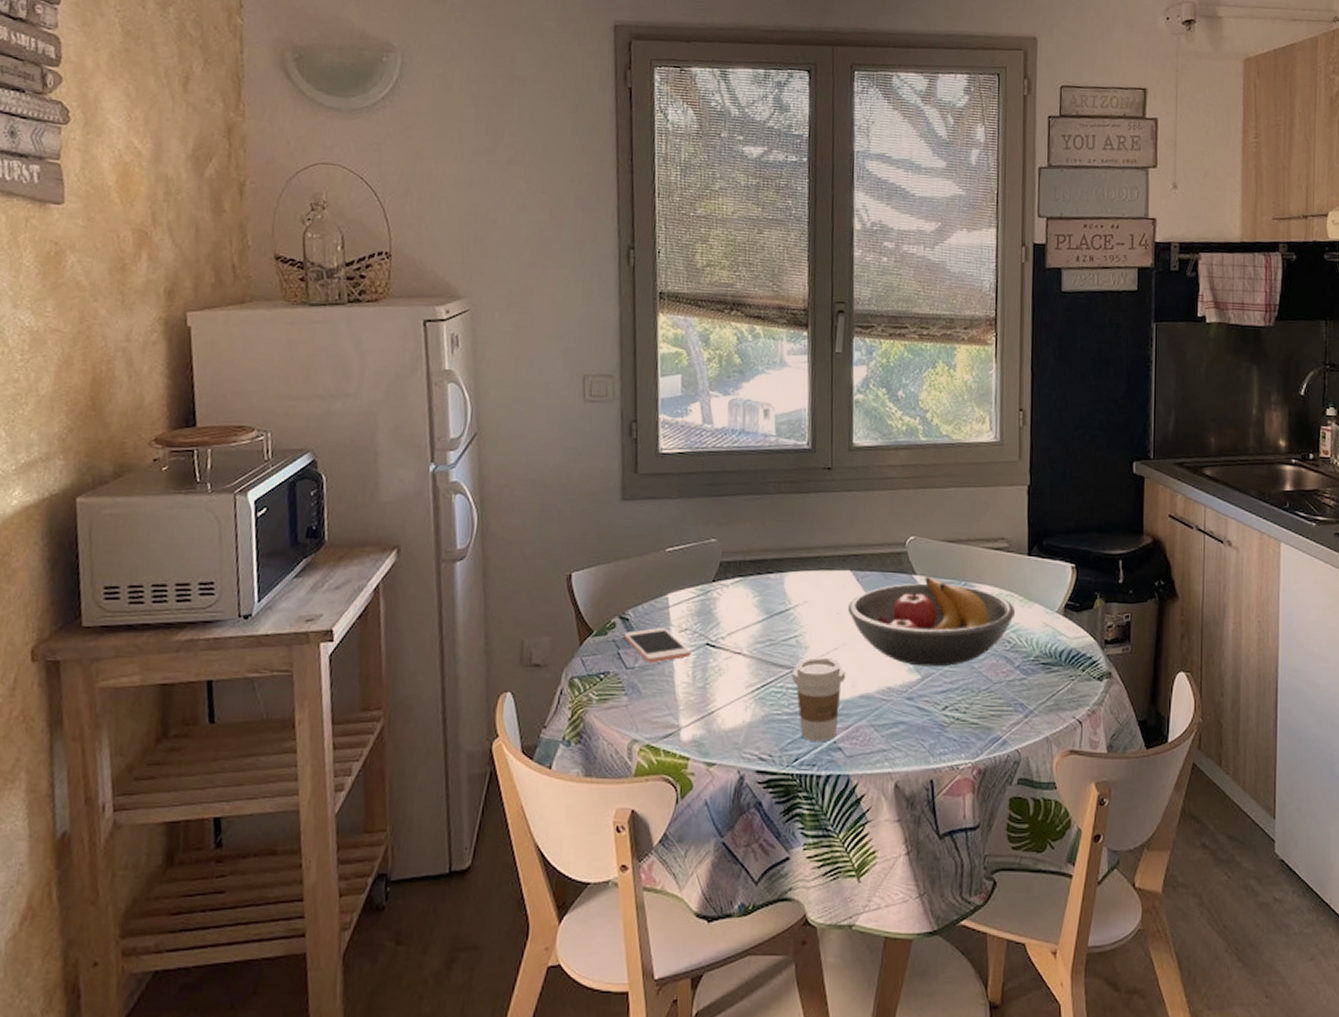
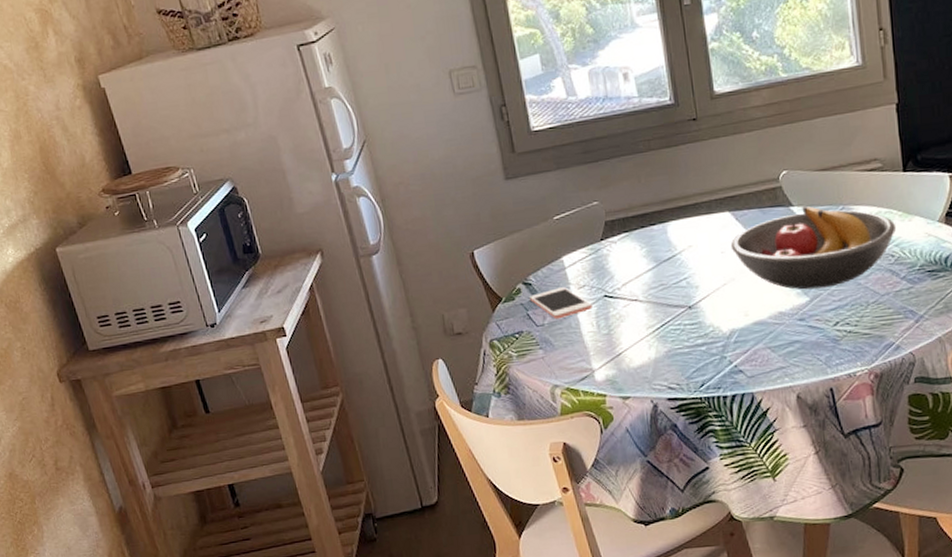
coffee cup: present [791,657,846,741] -> none [686,293,738,368]

